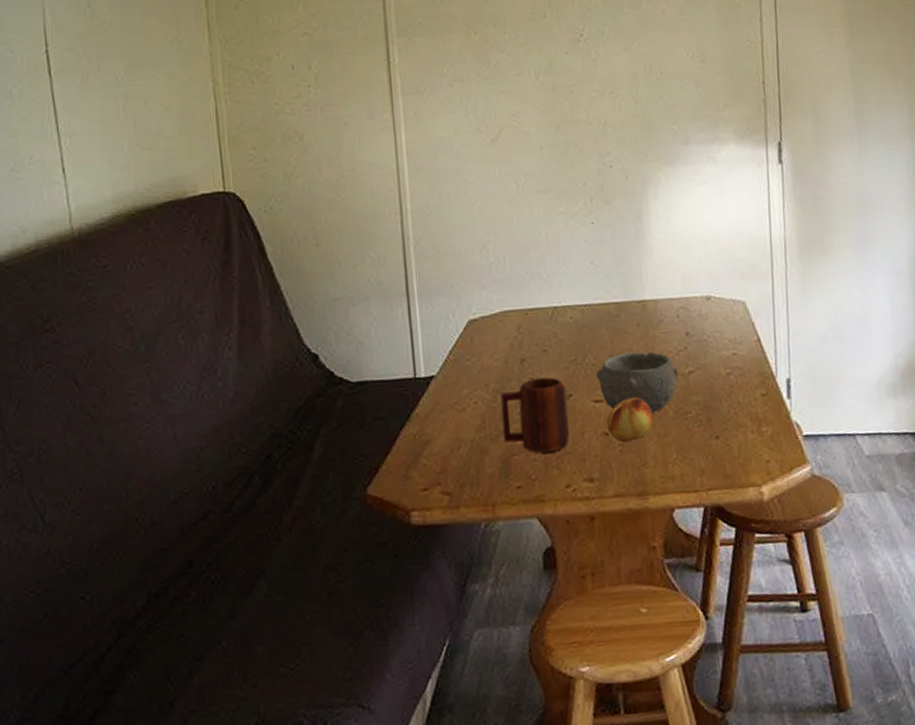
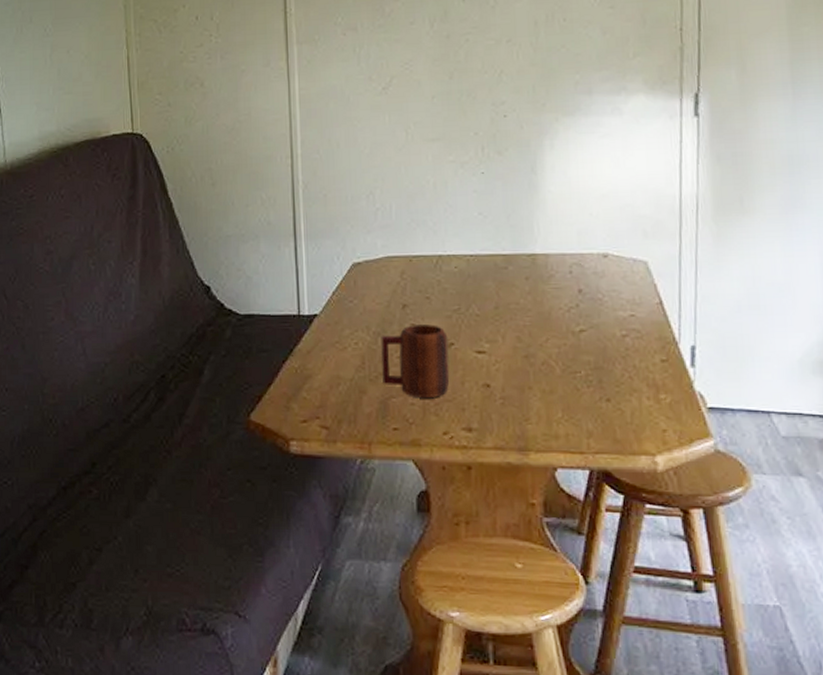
bowl: present [596,352,679,413] -> none [480,306,569,369]
fruit: present [606,397,654,442] -> none [488,352,539,396]

